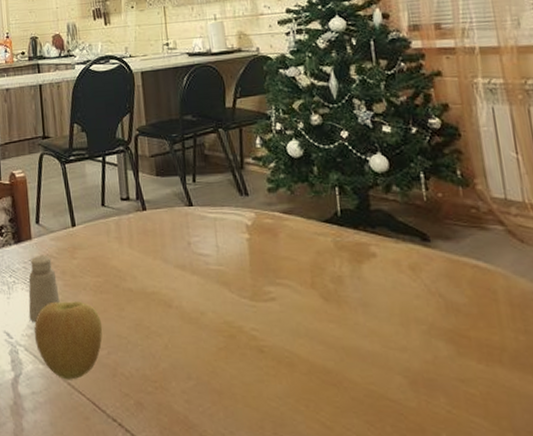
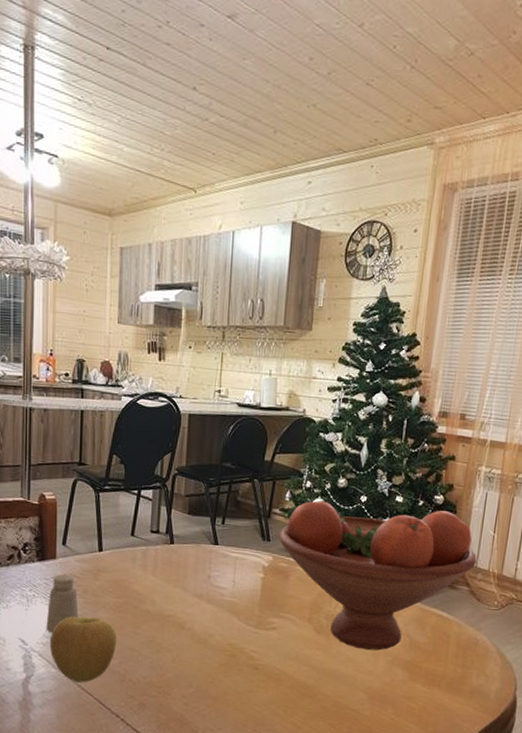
fruit bowl: none [256,135,505,318] -> present [278,501,477,651]

